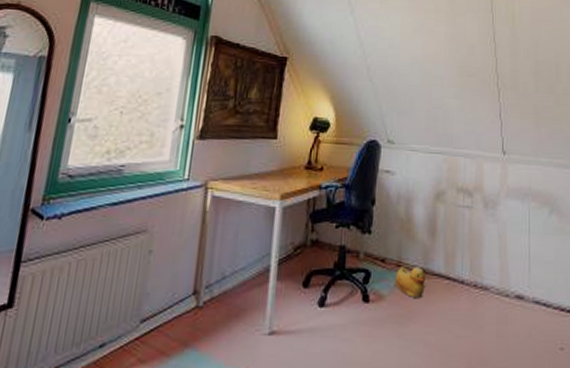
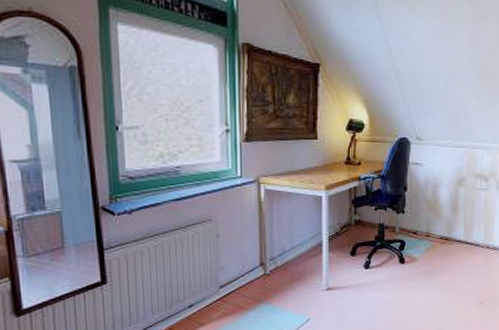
rubber duck: present [394,267,425,299] -> none [424,236,449,259]

